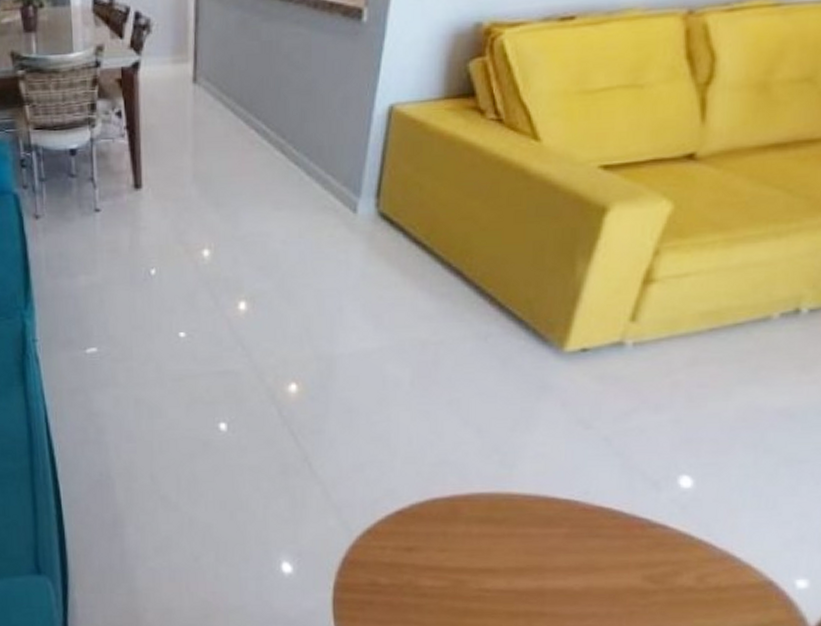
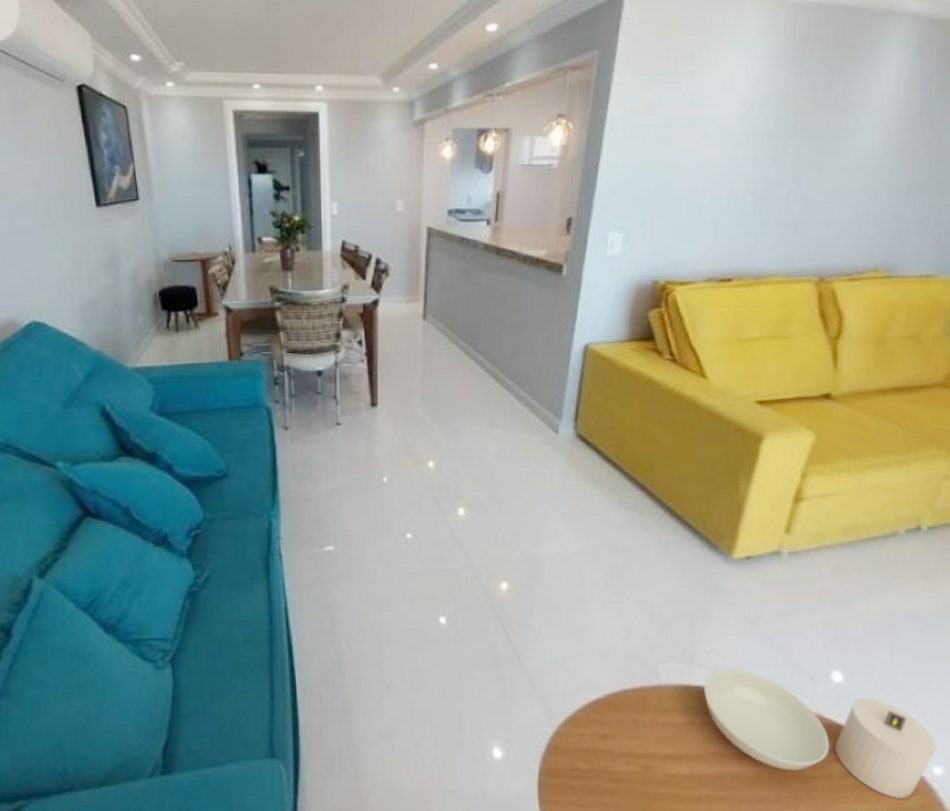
bowl: none [526,473,673,586] -> present [704,667,830,772]
candle: none [678,505,802,615] -> present [835,698,936,800]

